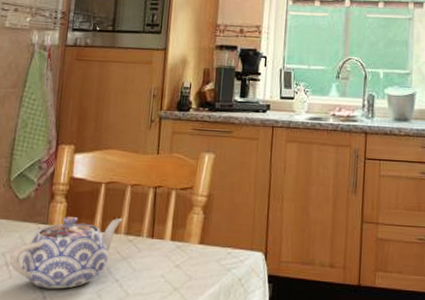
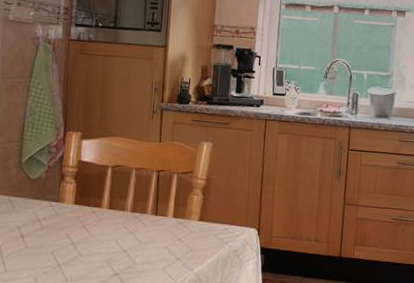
teapot: present [9,216,123,289] -> none [24,195,129,258]

